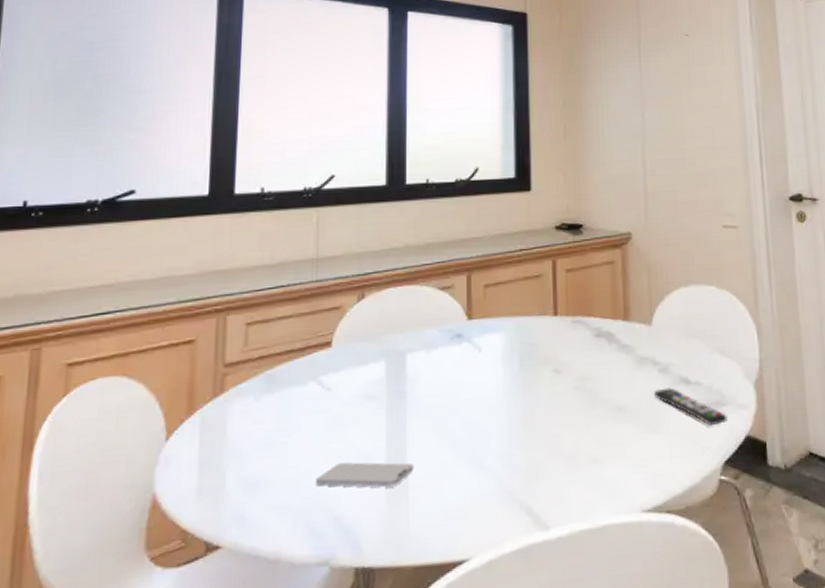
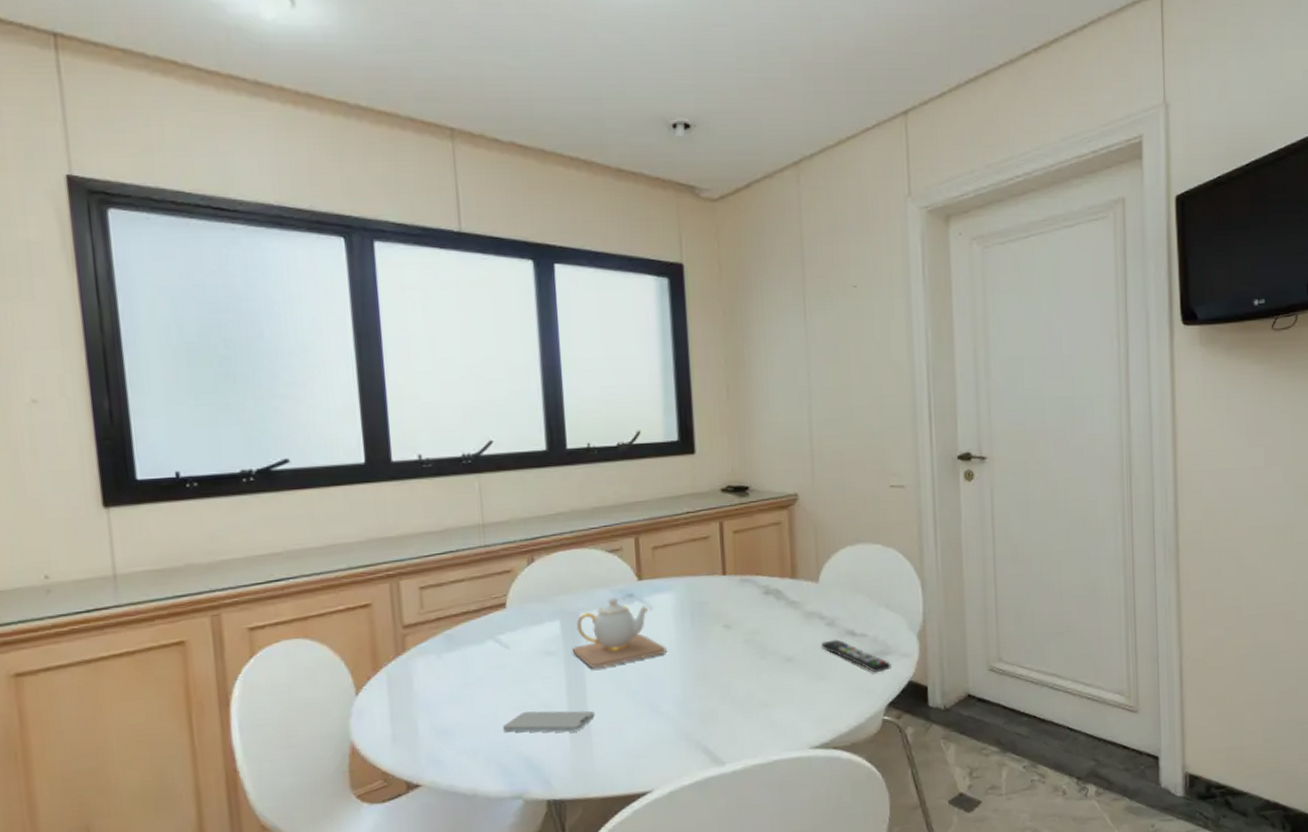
teapot: none [395,336,493,416] -> present [572,596,667,669]

